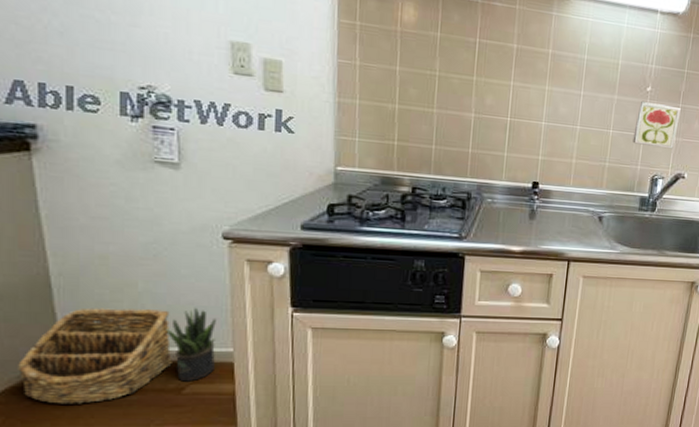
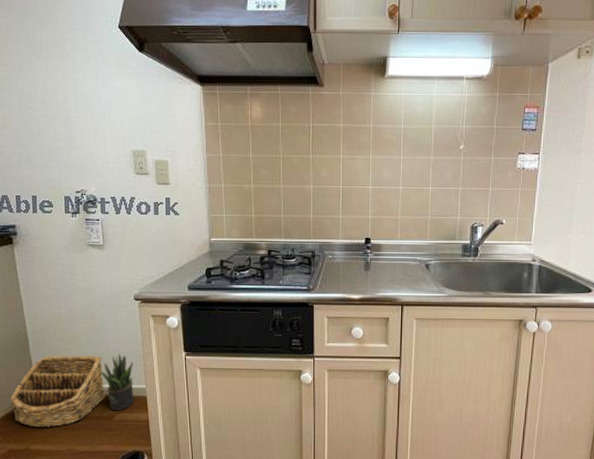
decorative tile: present [633,100,682,149] -> none [451,158,494,199]

